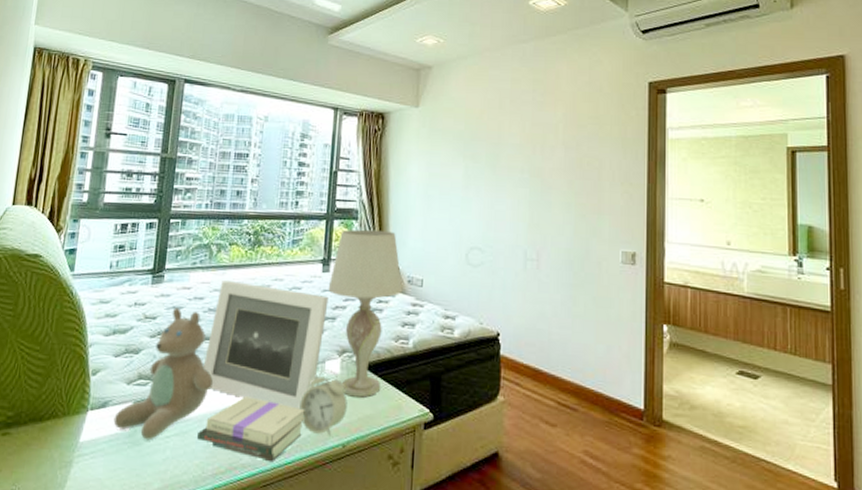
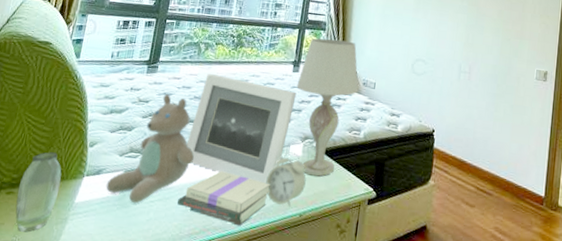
vase: none [13,383,63,480] -> present [15,152,62,232]

